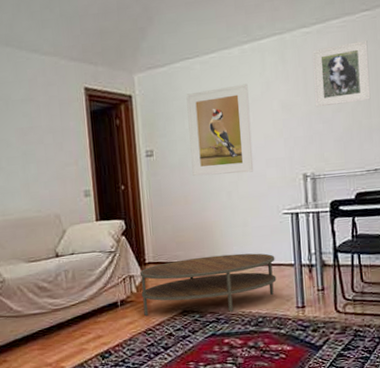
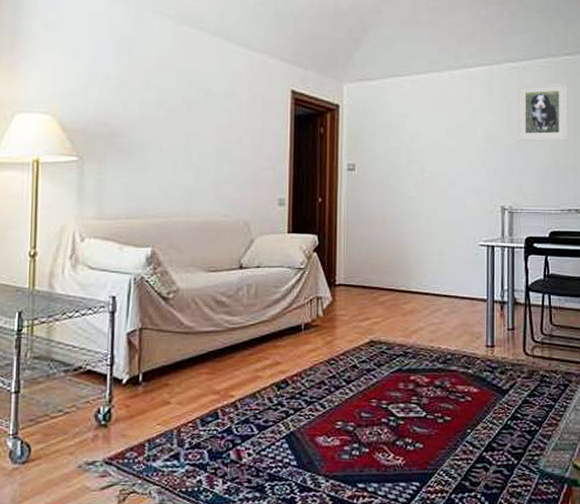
coffee table: present [139,253,277,317] -> none [328,283,468,346]
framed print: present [186,83,254,176] -> none [393,108,455,199]

